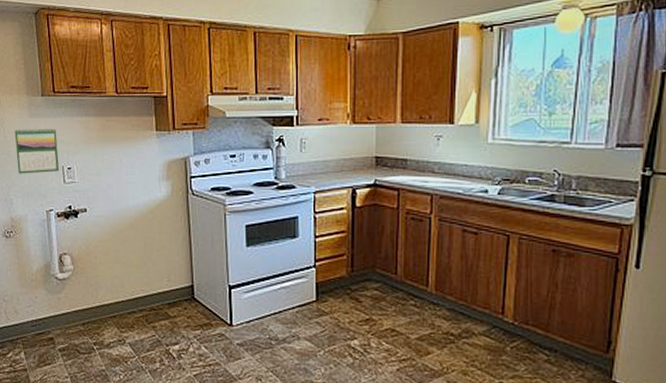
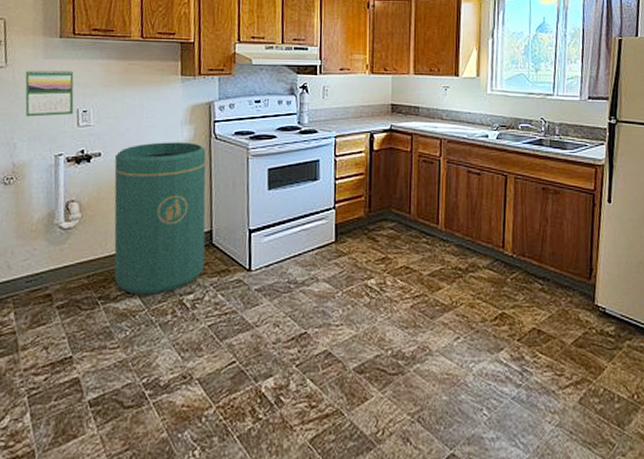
trash can: none [100,198,188,344] -> present [114,142,206,294]

